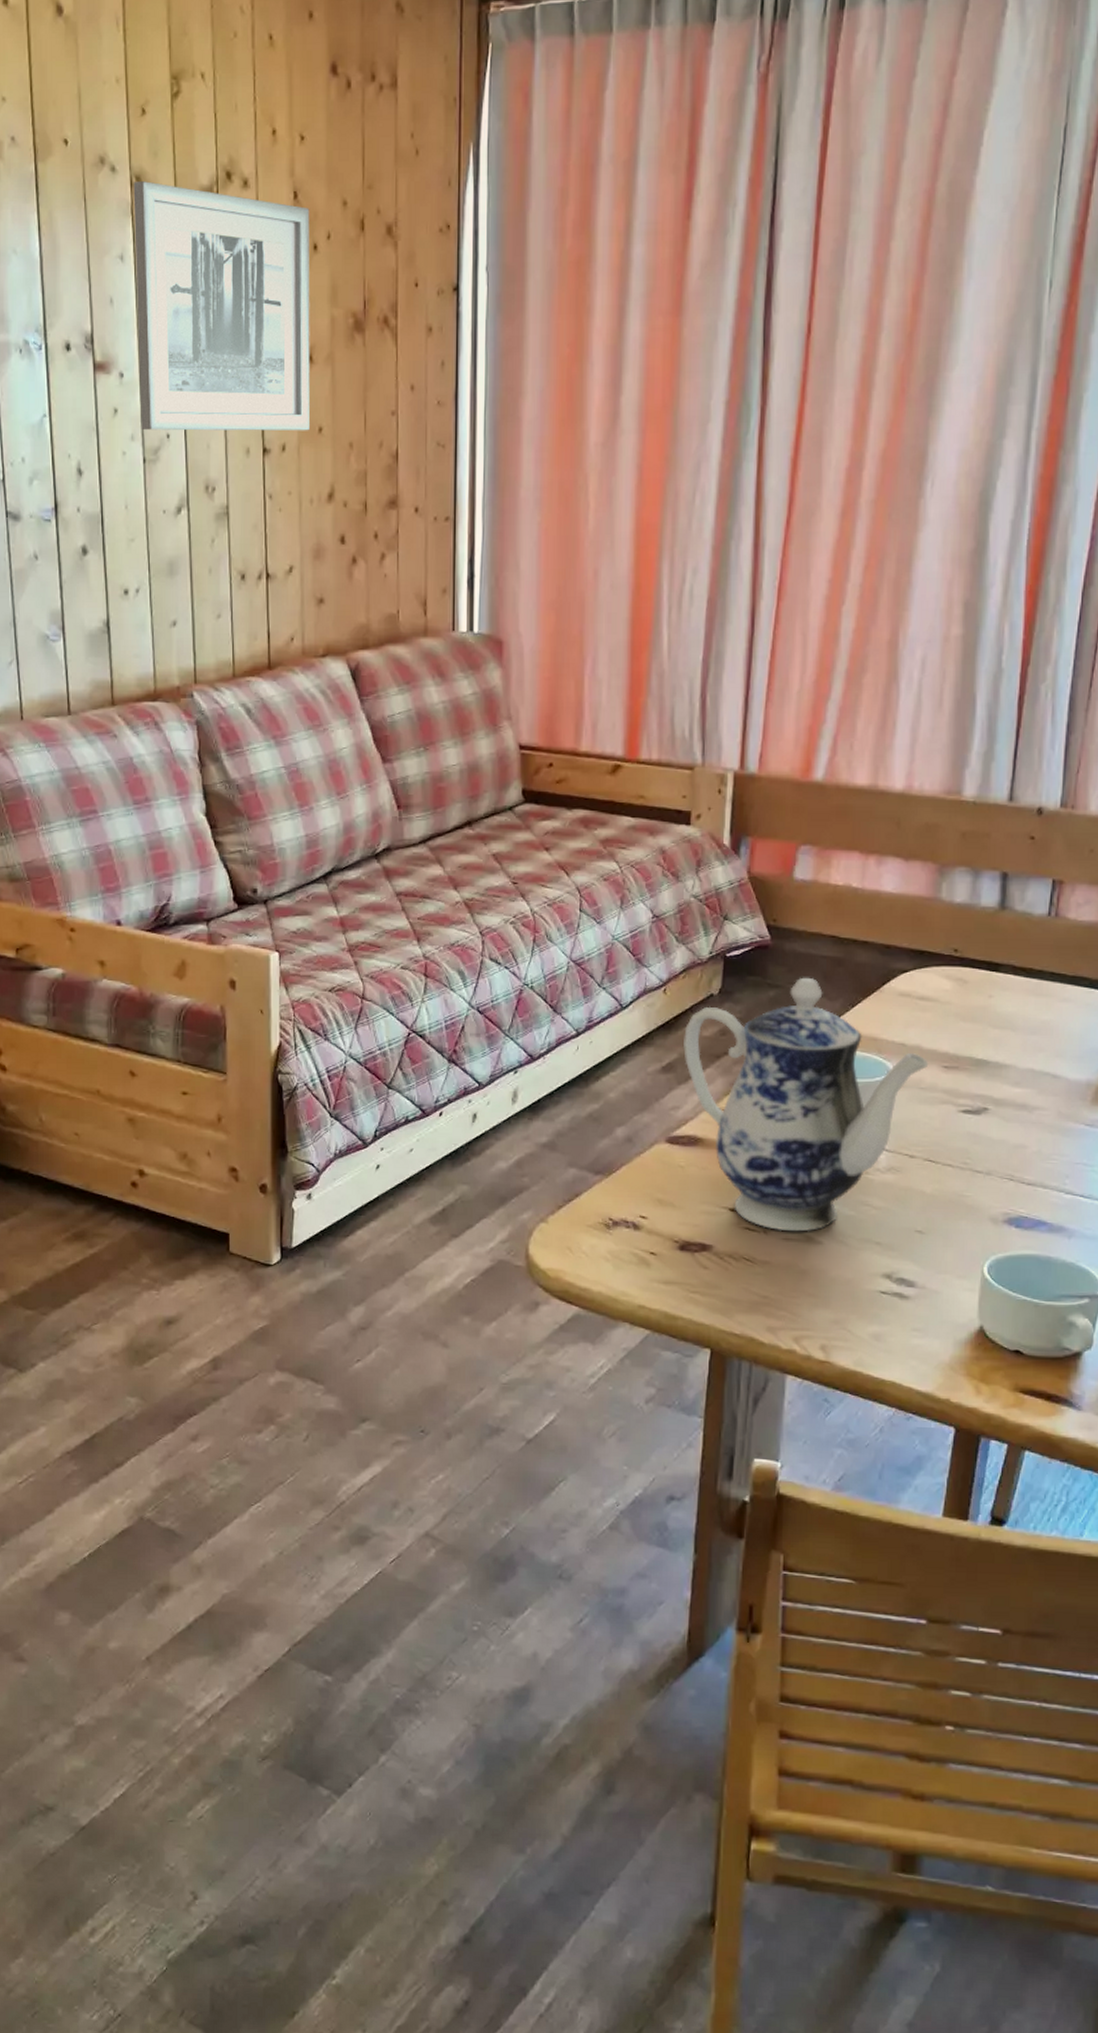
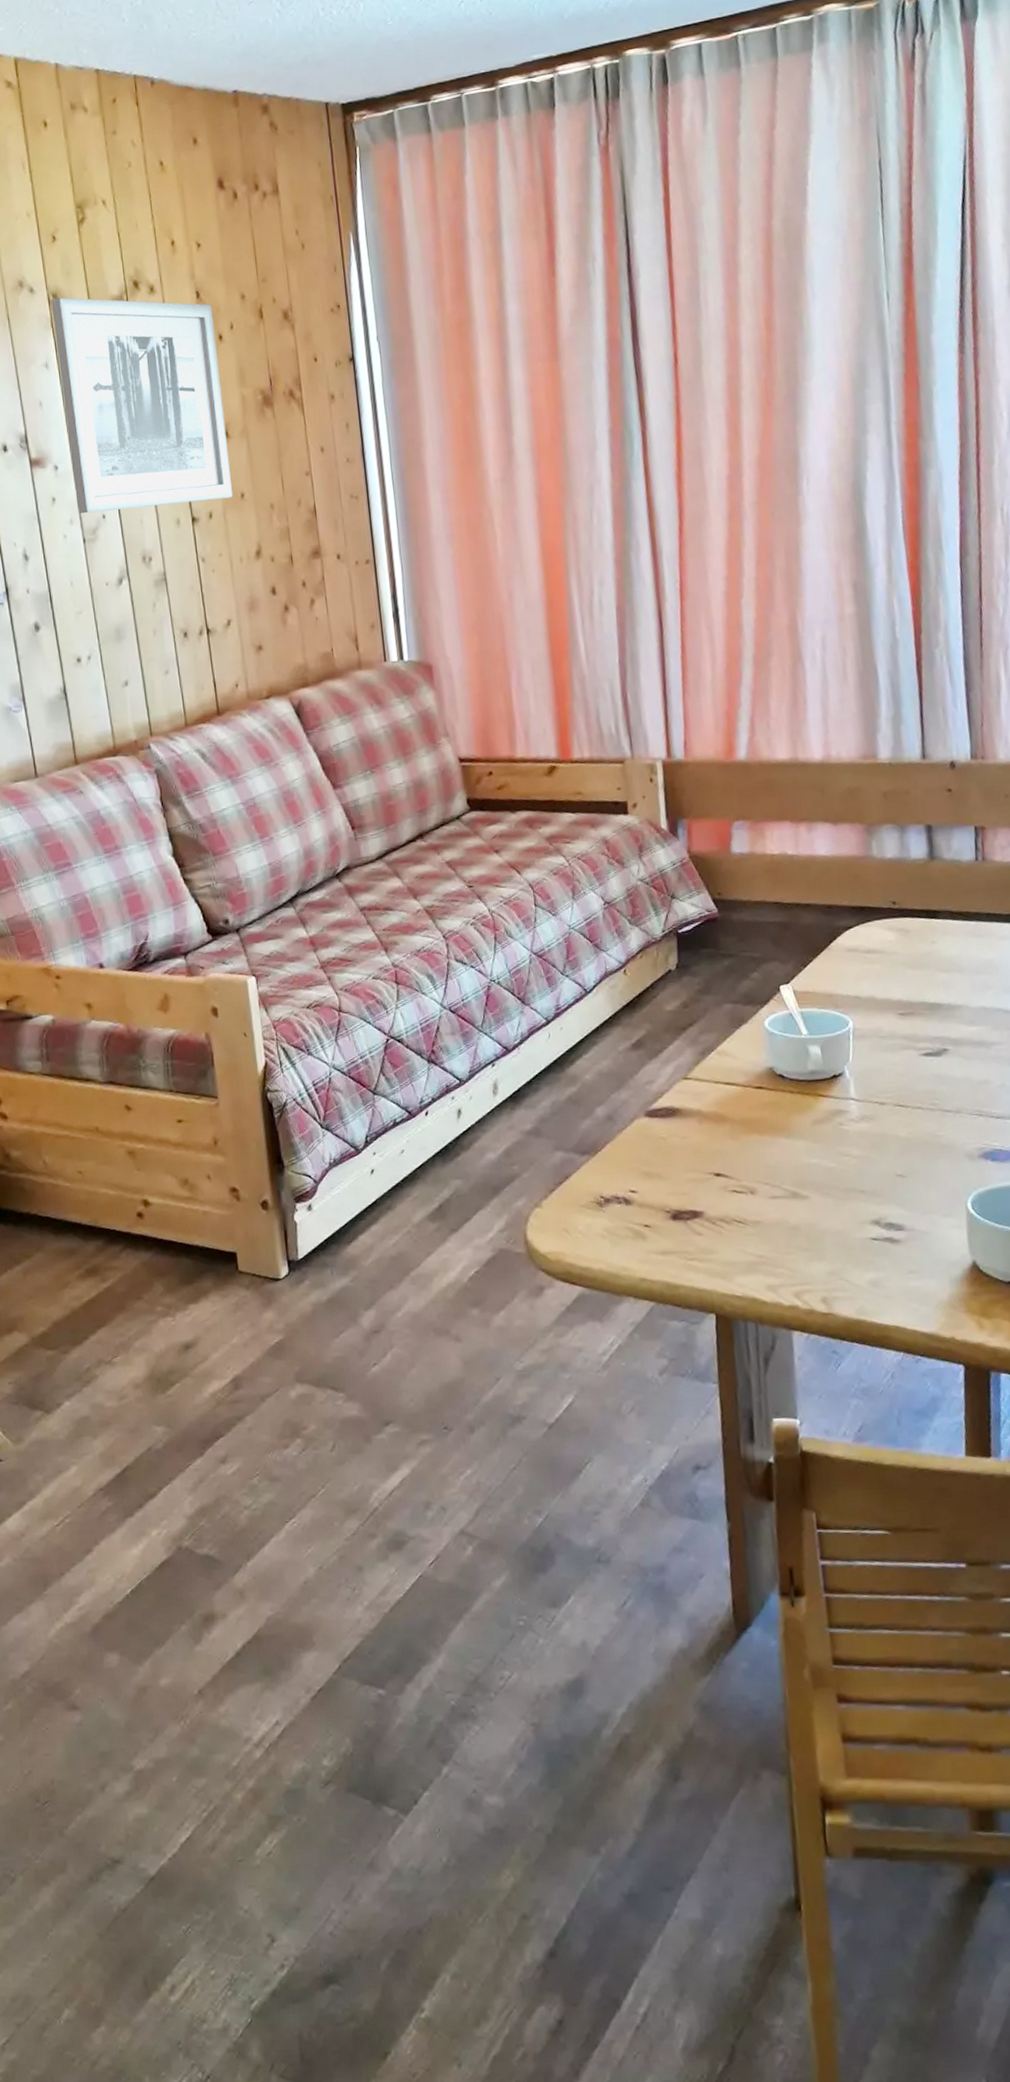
teapot: present [683,977,929,1232] -> none [648,943,885,1191]

